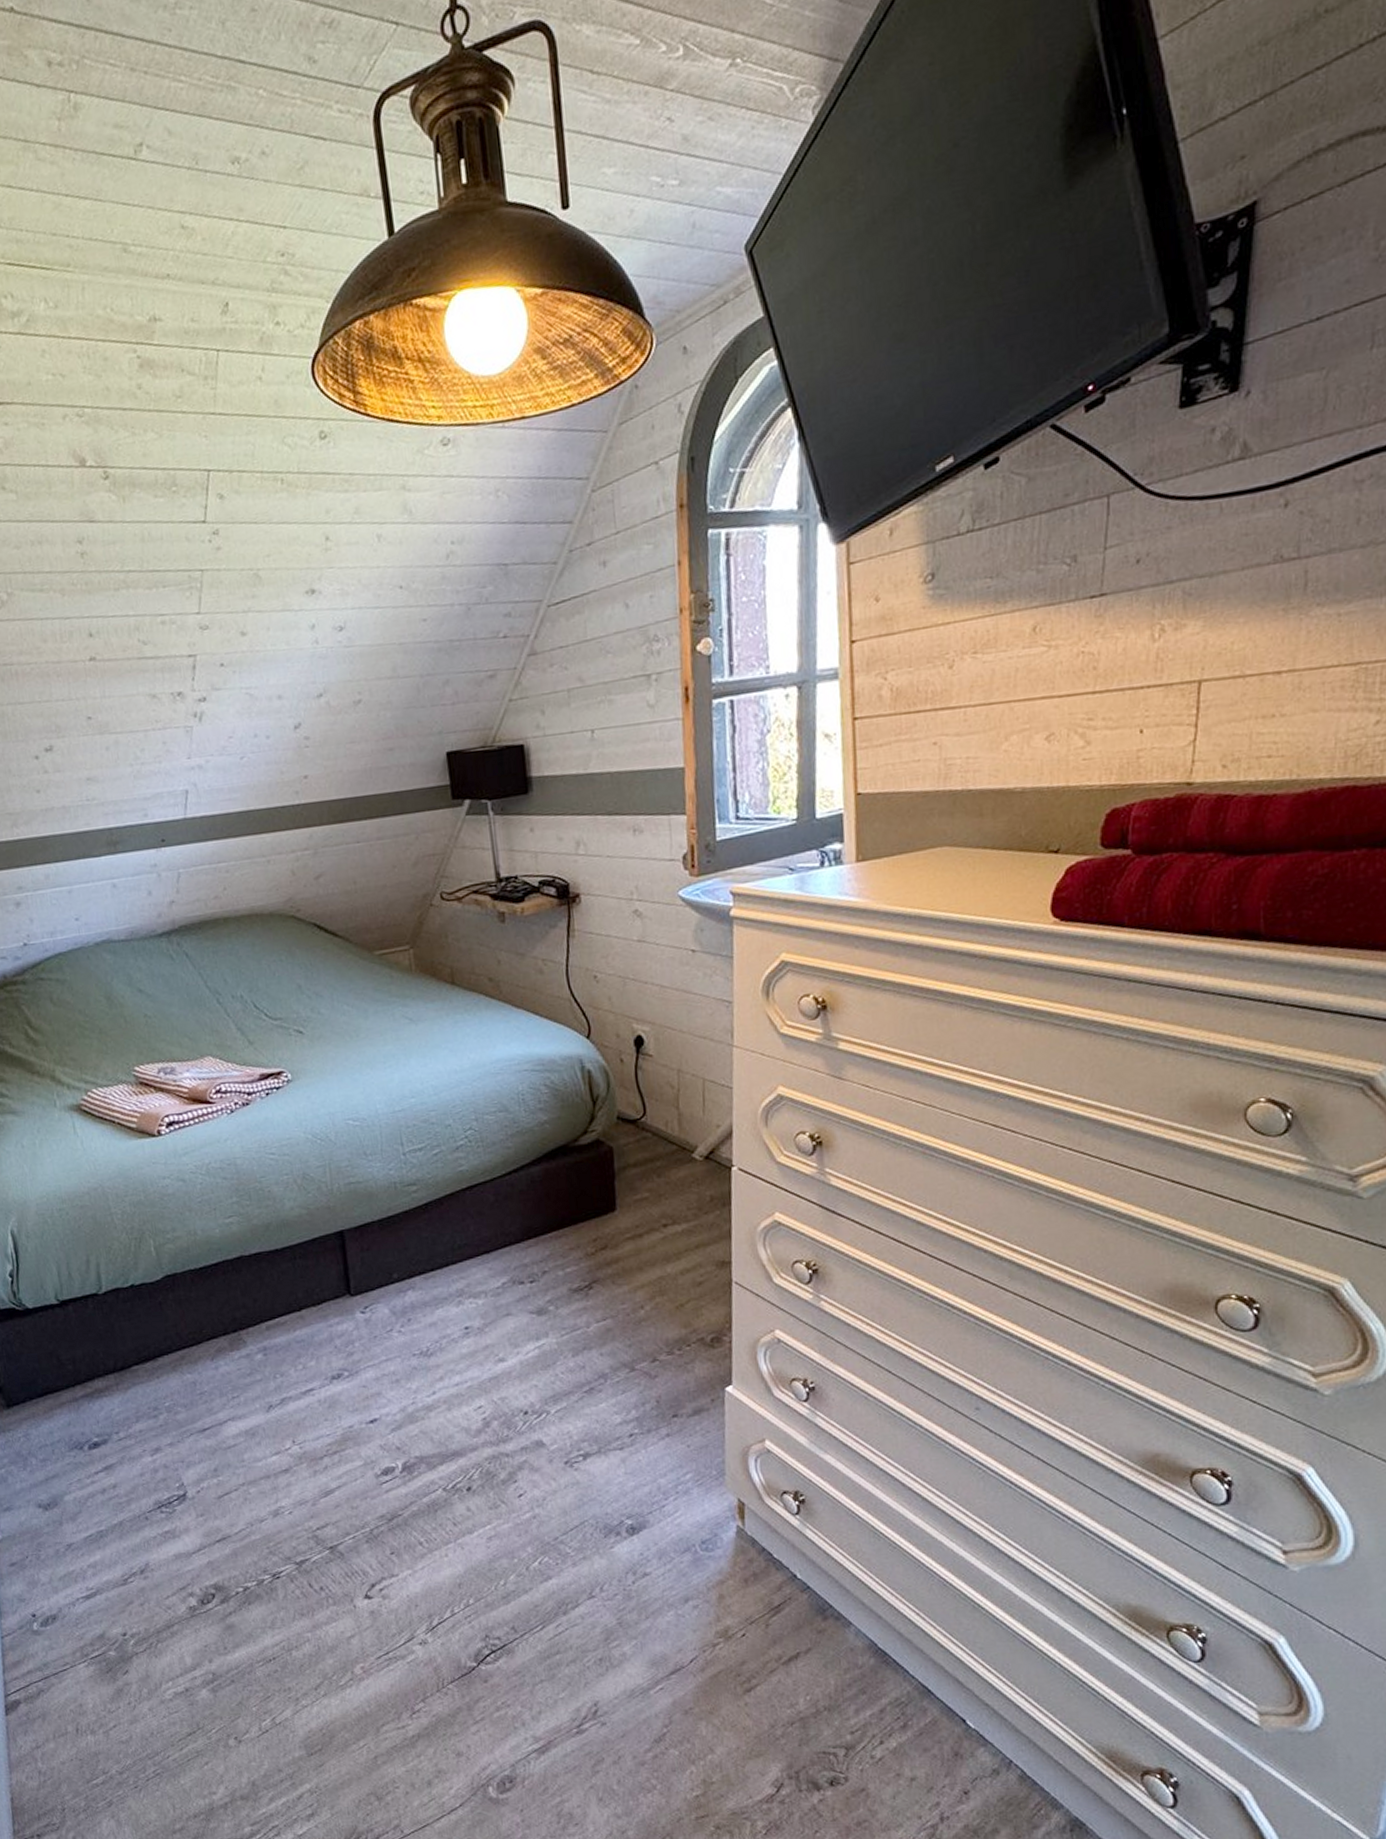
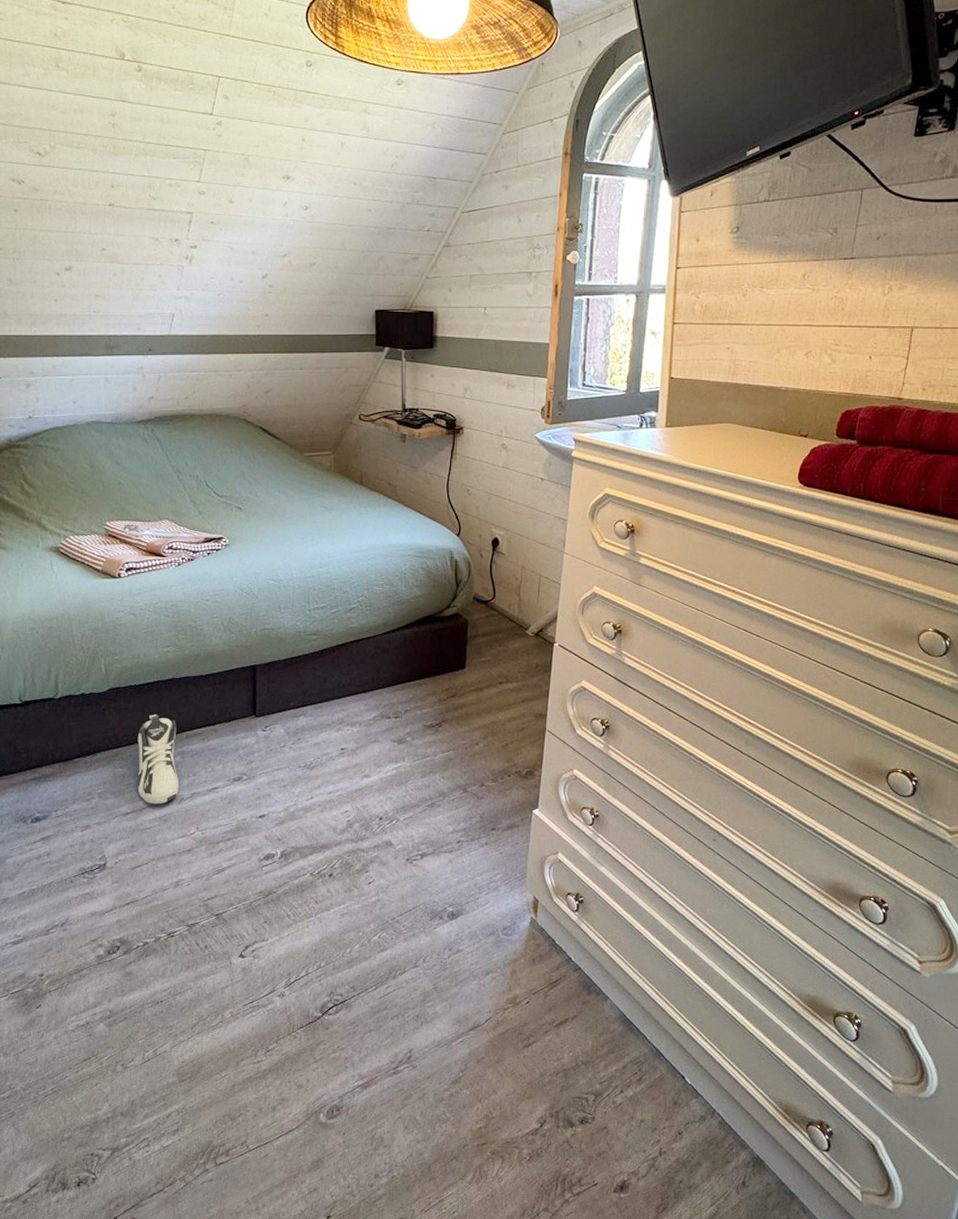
sneaker: none [206,1304,265,1416] -> present [137,715,179,804]

